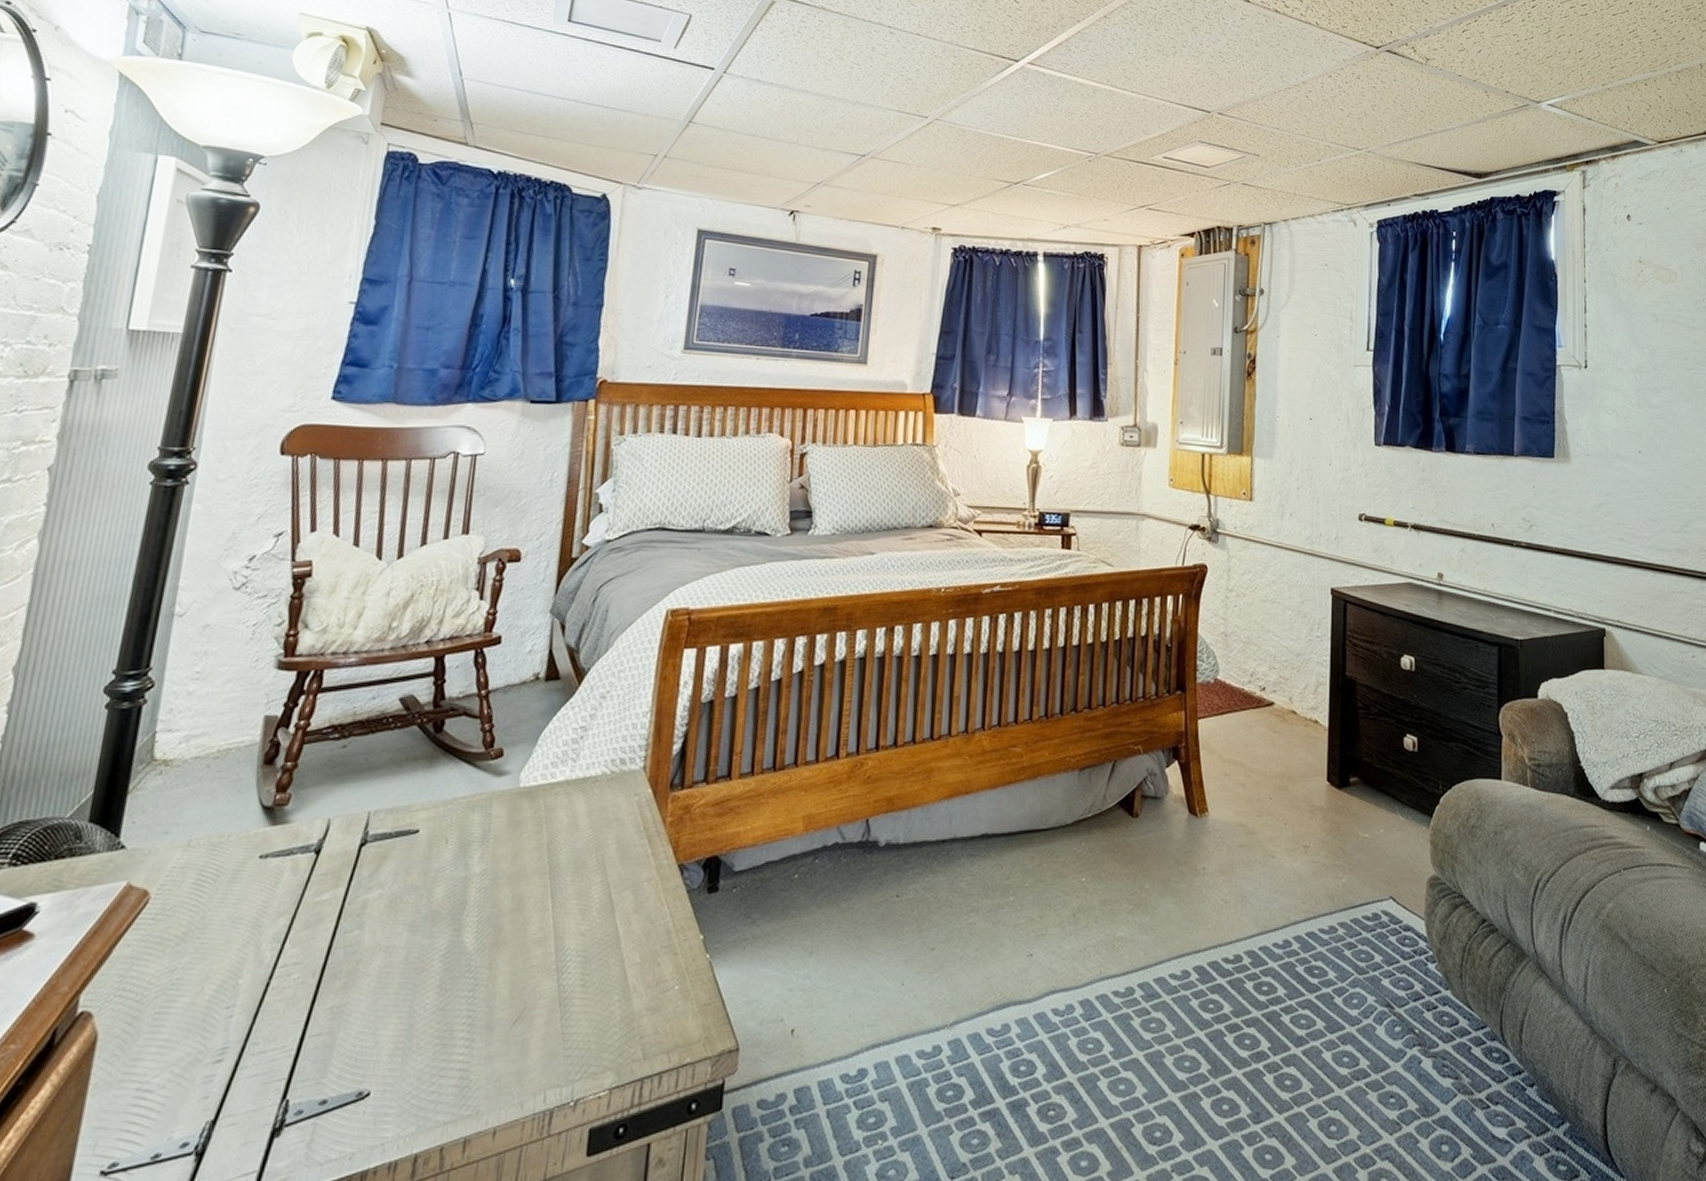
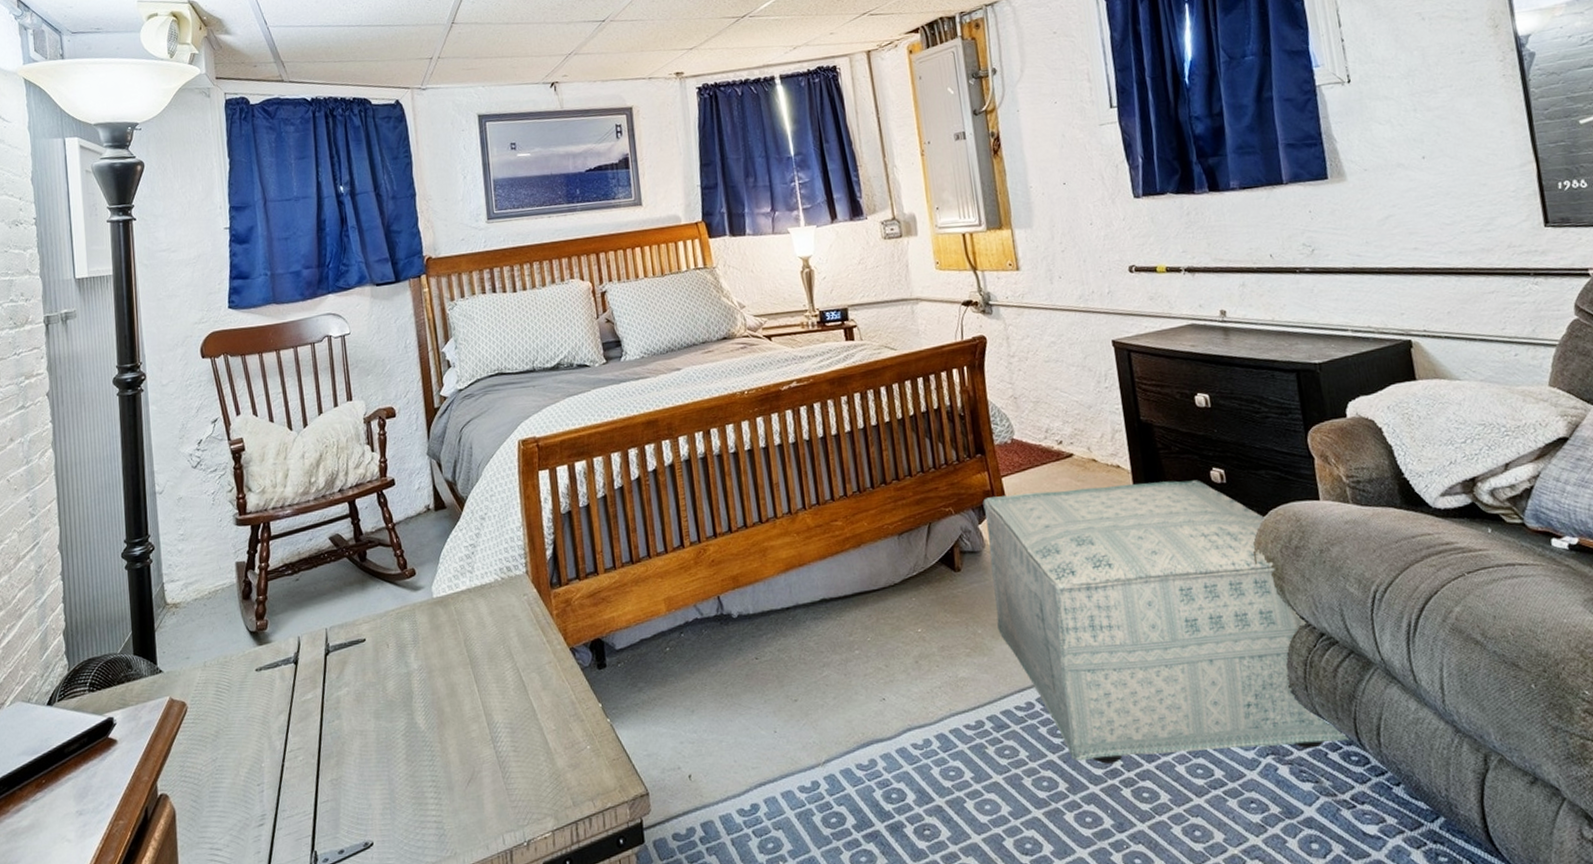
ottoman: none [1167,739,1493,1045] -> present [983,480,1349,764]

